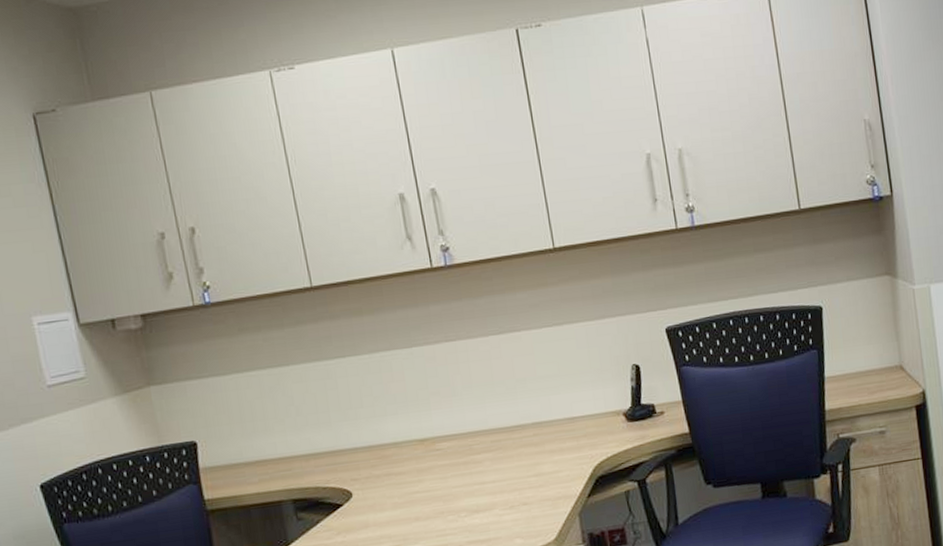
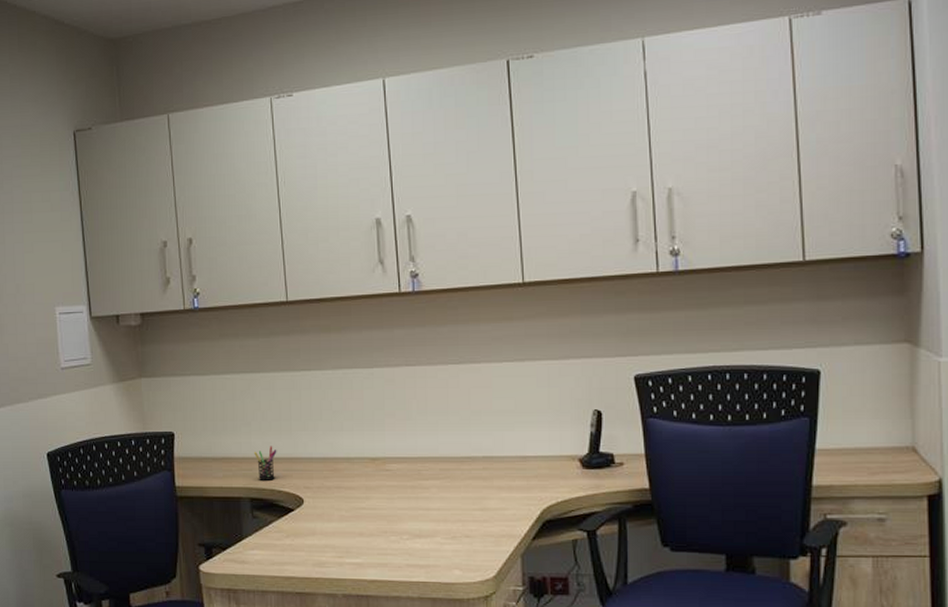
pen holder: none [292,441,318,480] -> present [254,446,277,480]

